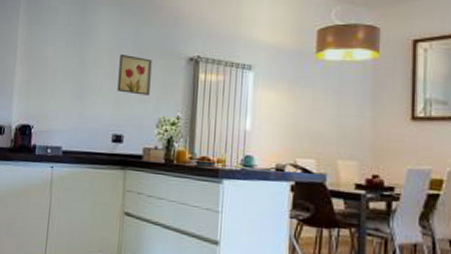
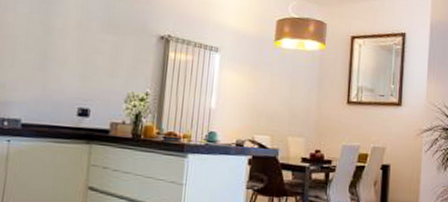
wall art: present [117,54,152,96] -> none [85,26,123,71]

